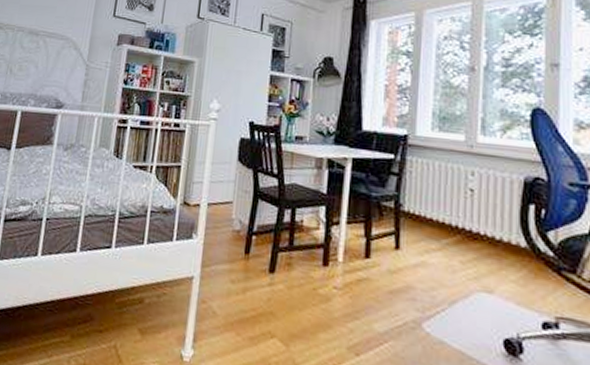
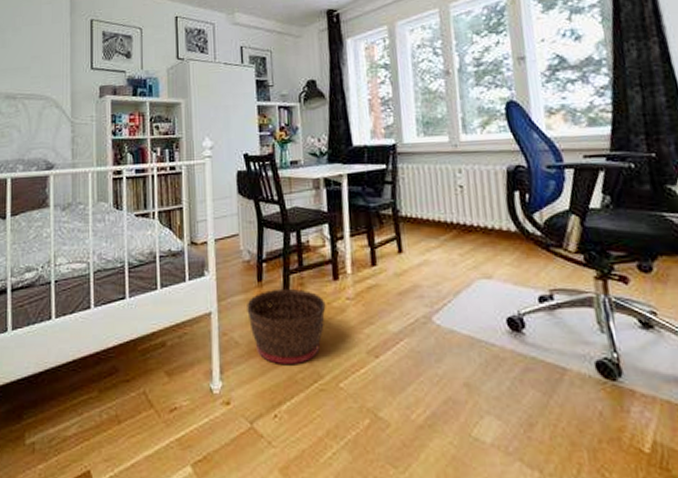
basket: none [229,264,311,347] -> present [247,288,326,364]

